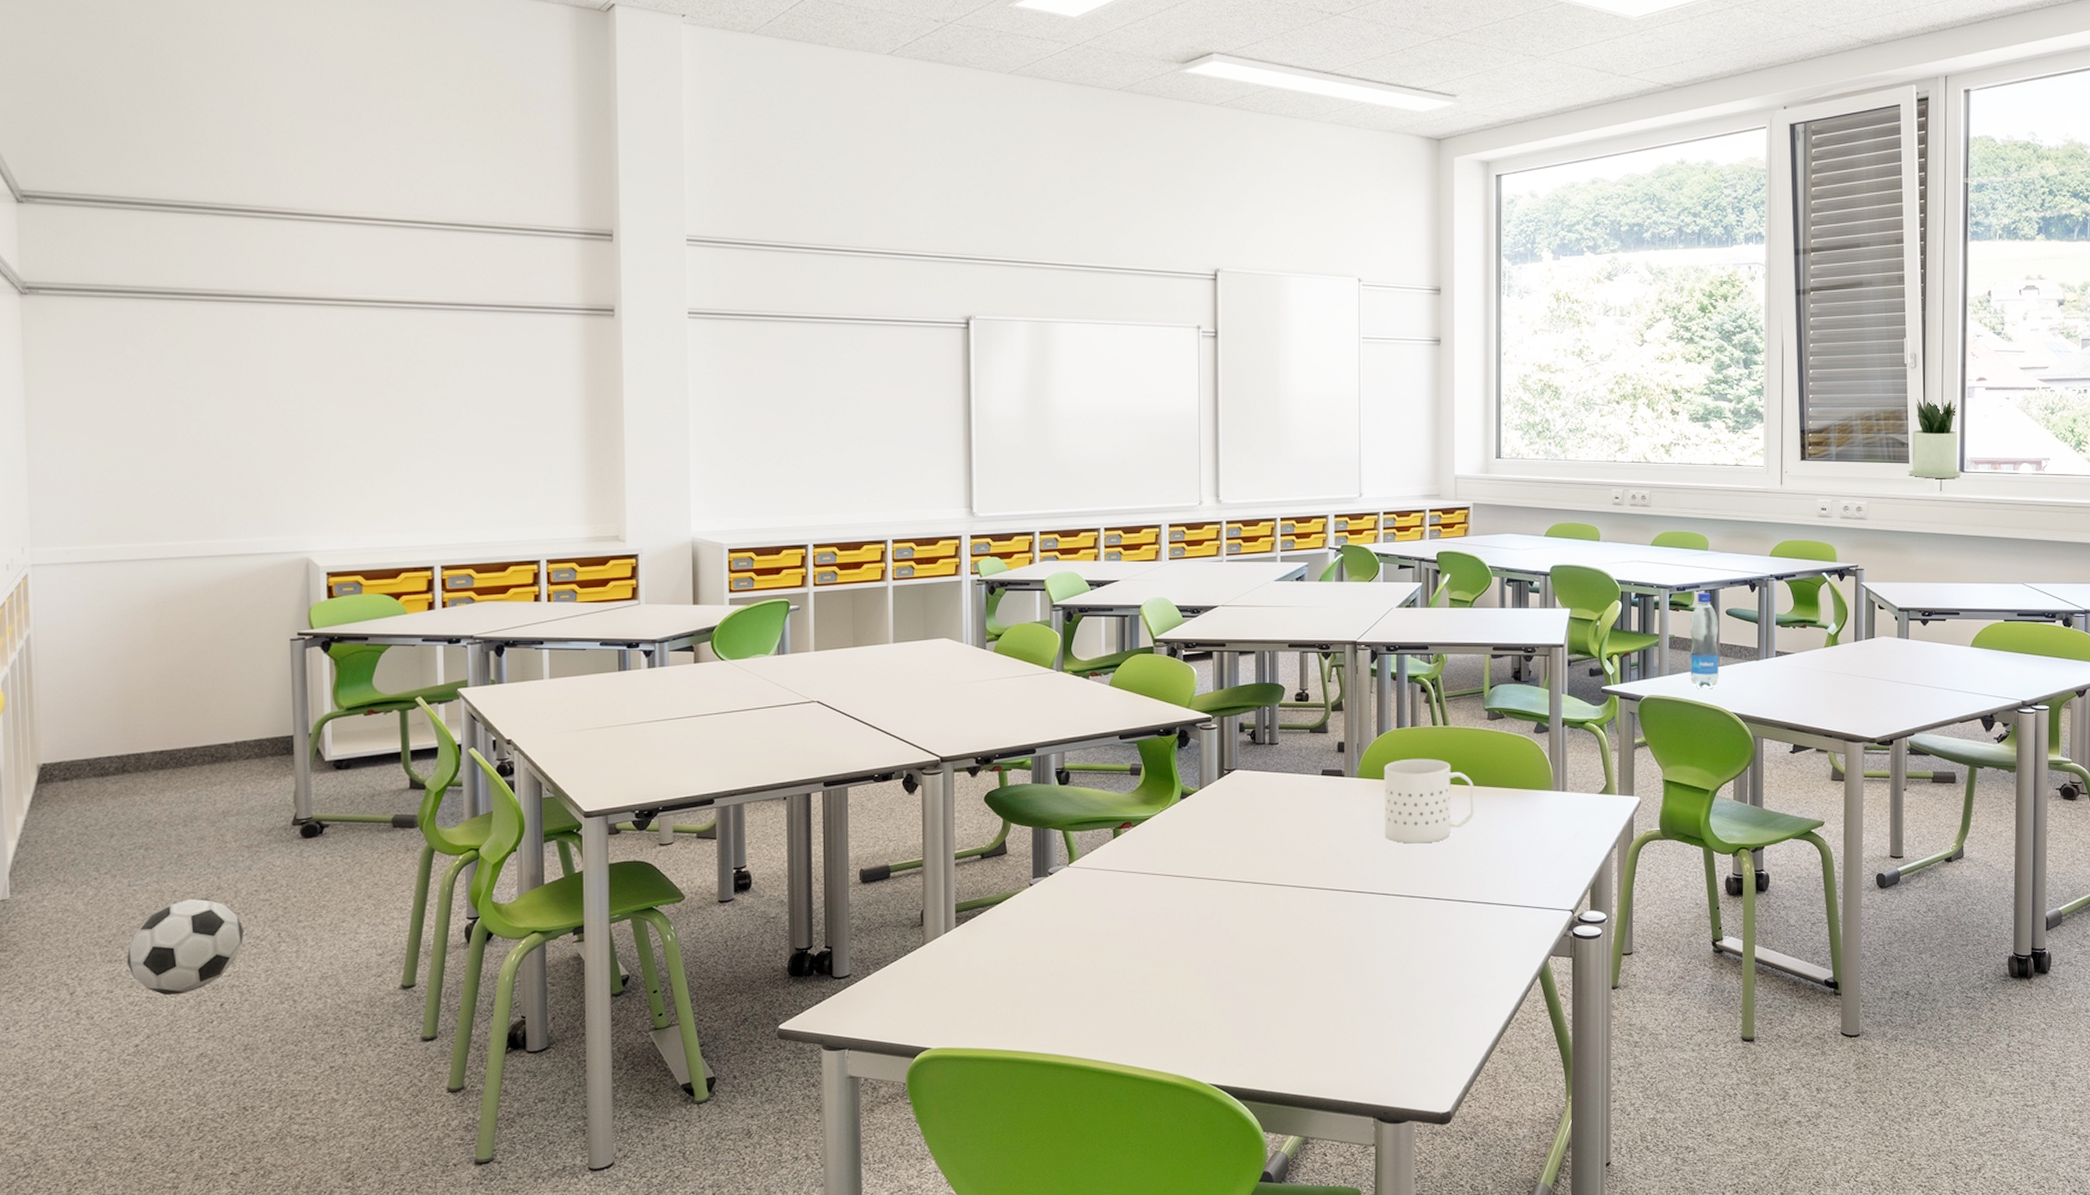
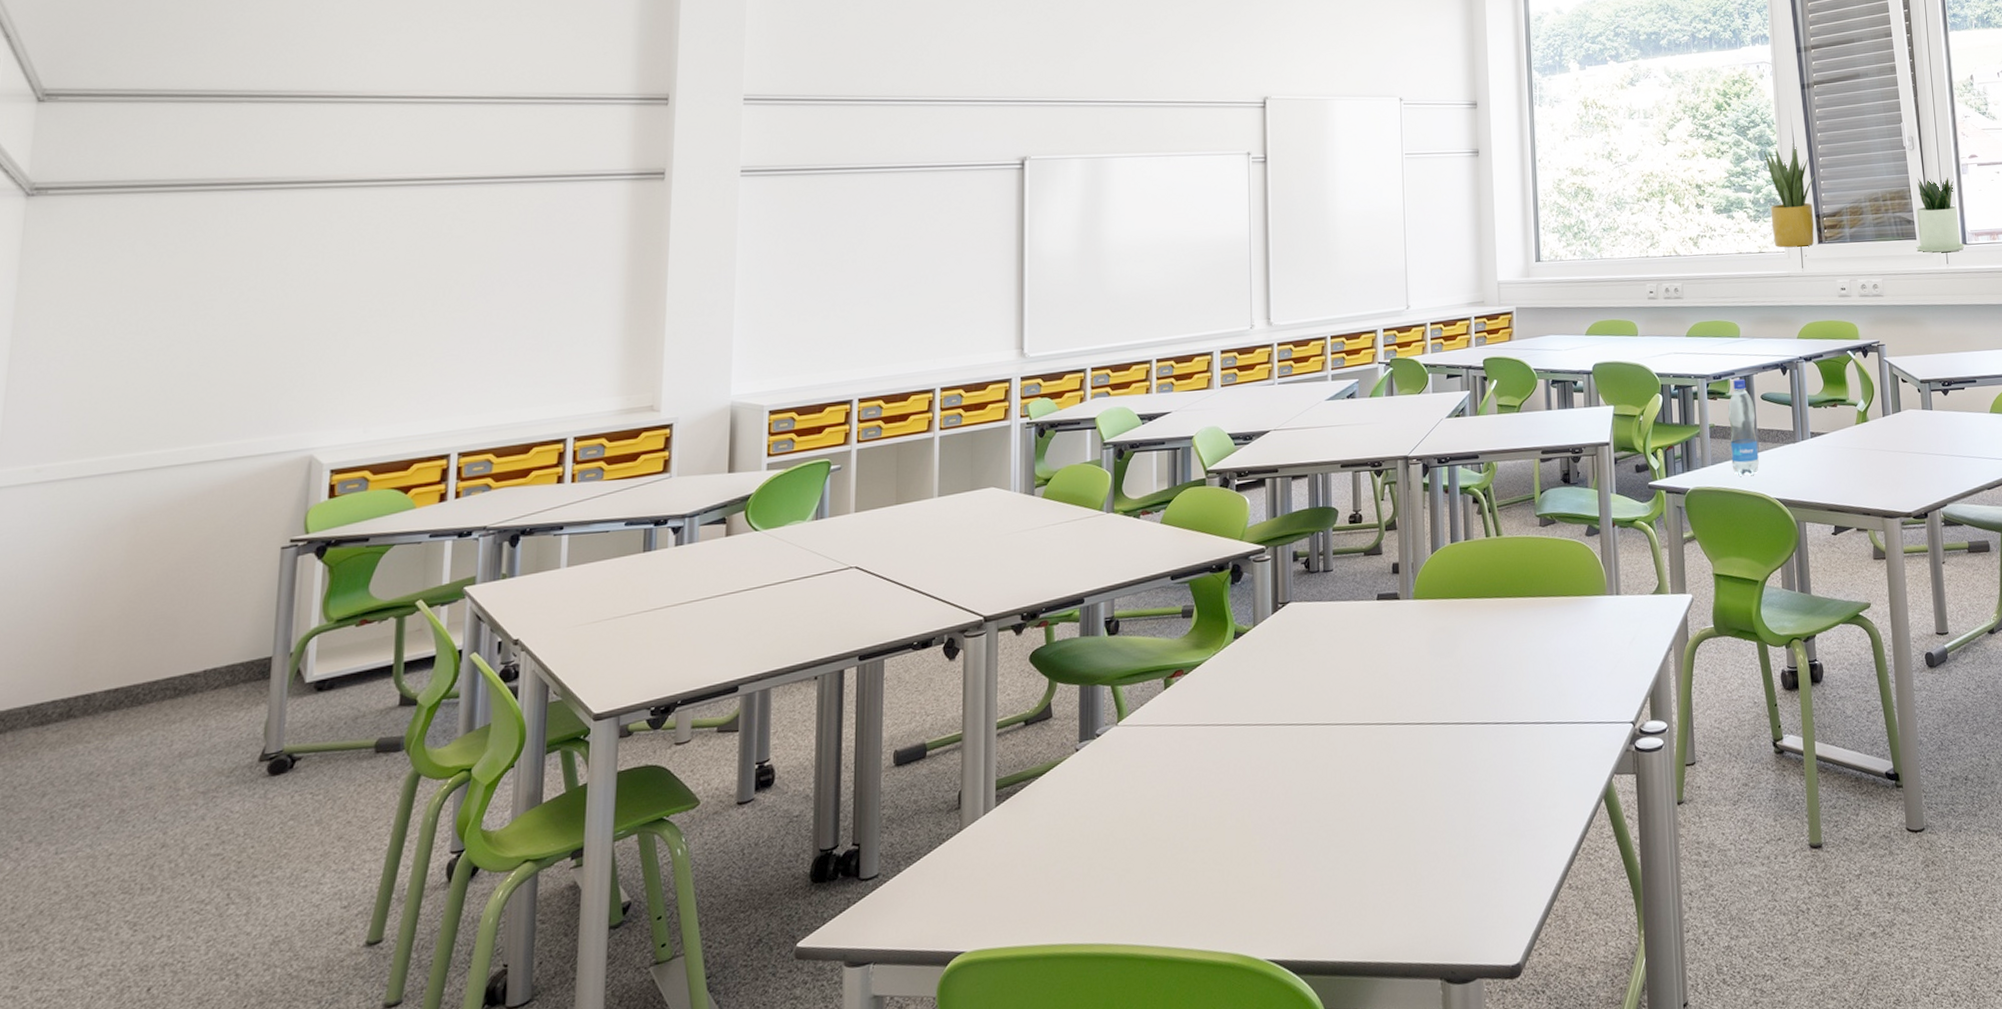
soccer ball: present [126,898,244,995] -> none [40,859,187,985]
mug: present [1384,758,1475,844] -> none [1439,572,1532,666]
planter: none [1748,353,1806,462] -> present [1763,143,1817,248]

